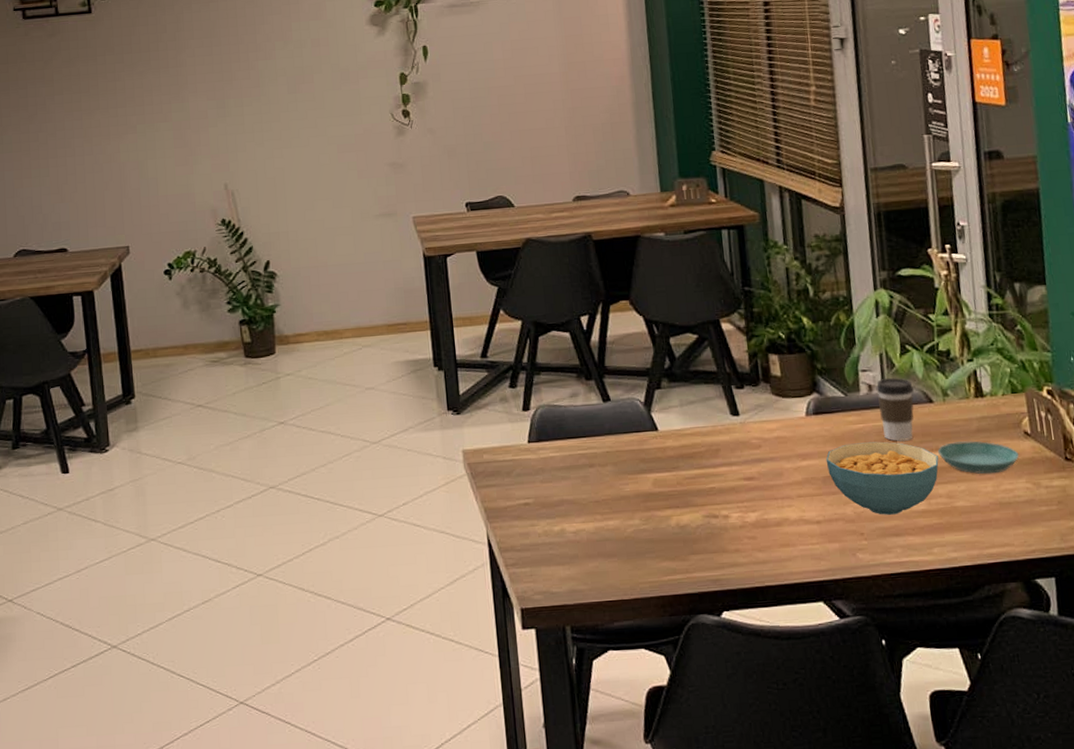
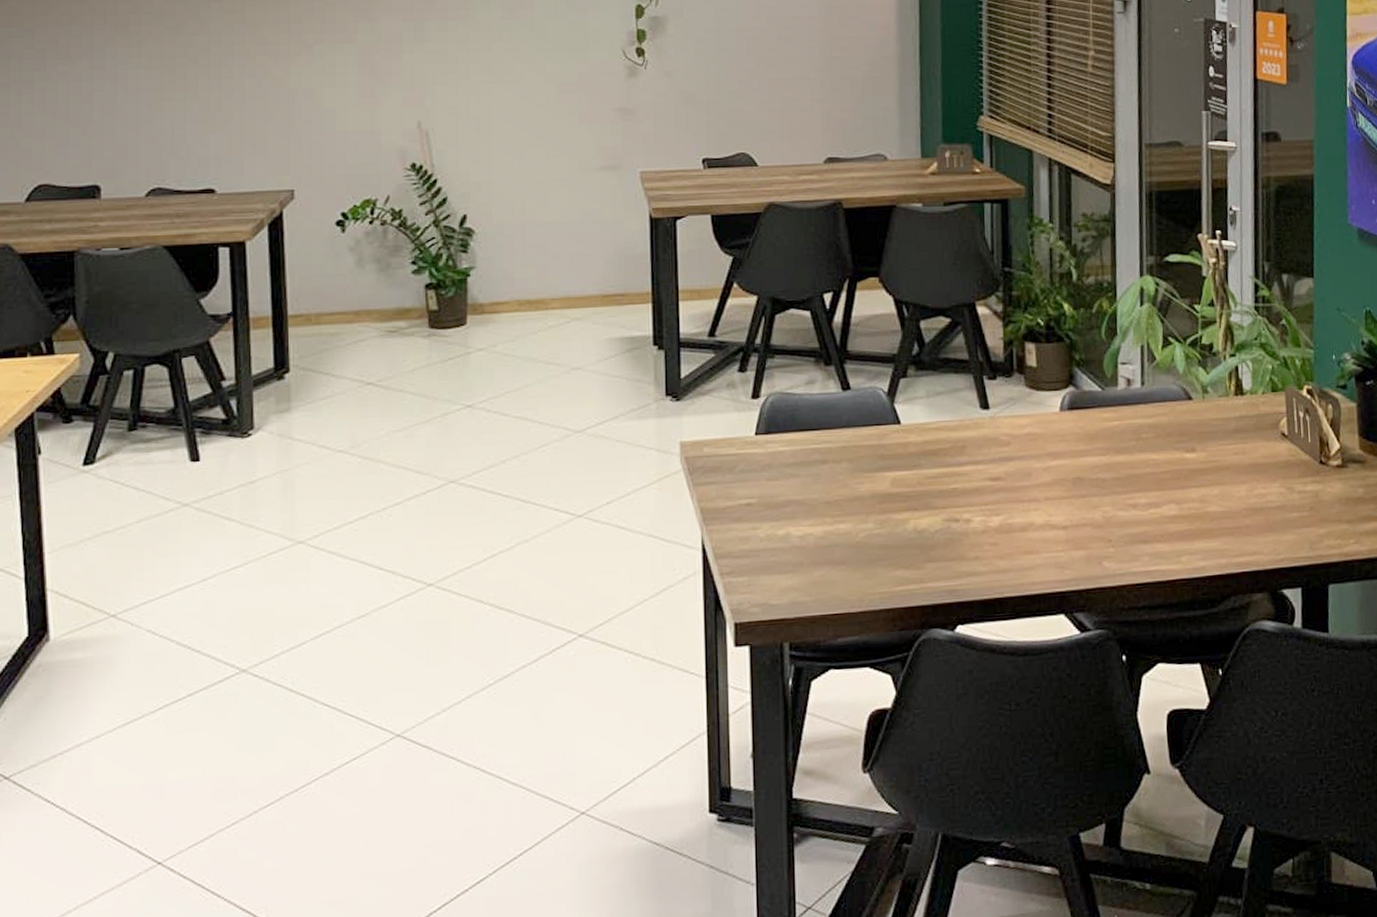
cereal bowl: present [825,441,939,515] -> none [1077,440,1194,521]
coffee cup: present [875,378,914,442] -> none [1134,372,1174,442]
saucer: present [938,441,1019,474] -> none [1194,442,1275,478]

